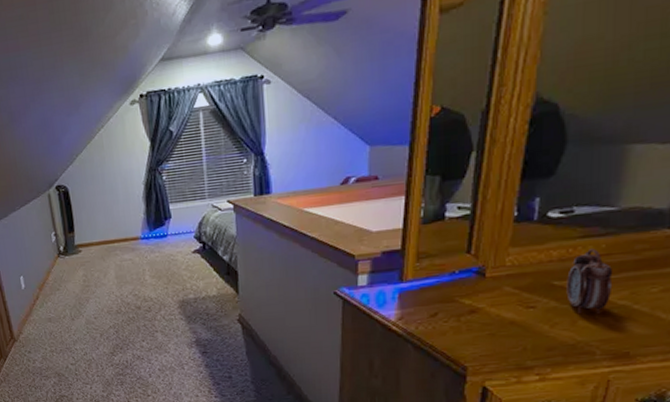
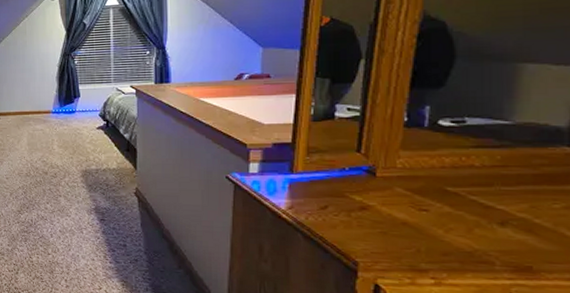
alarm clock: present [566,248,613,314] -> none [460,159,511,224]

